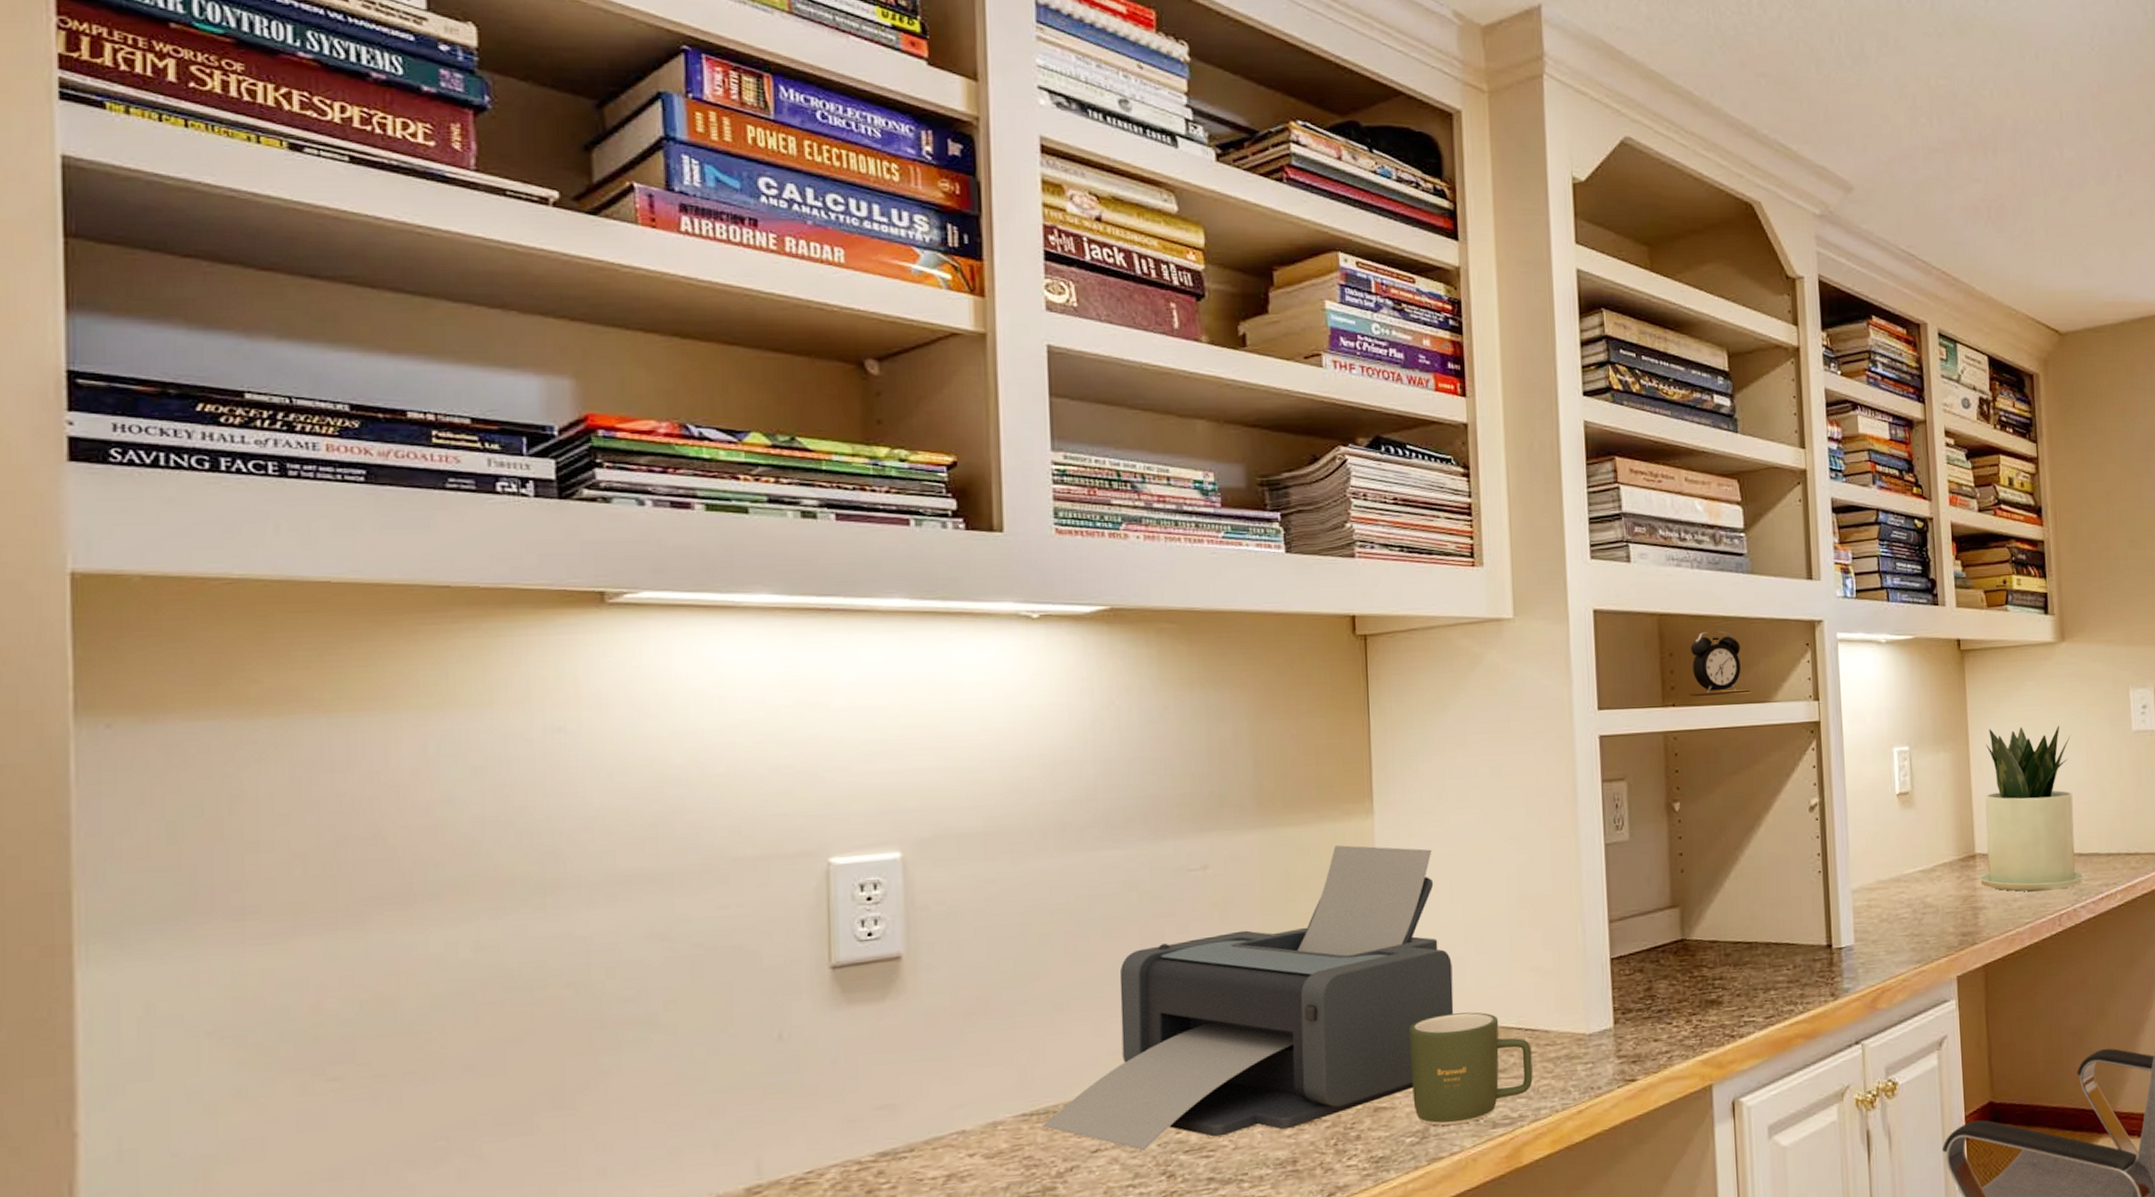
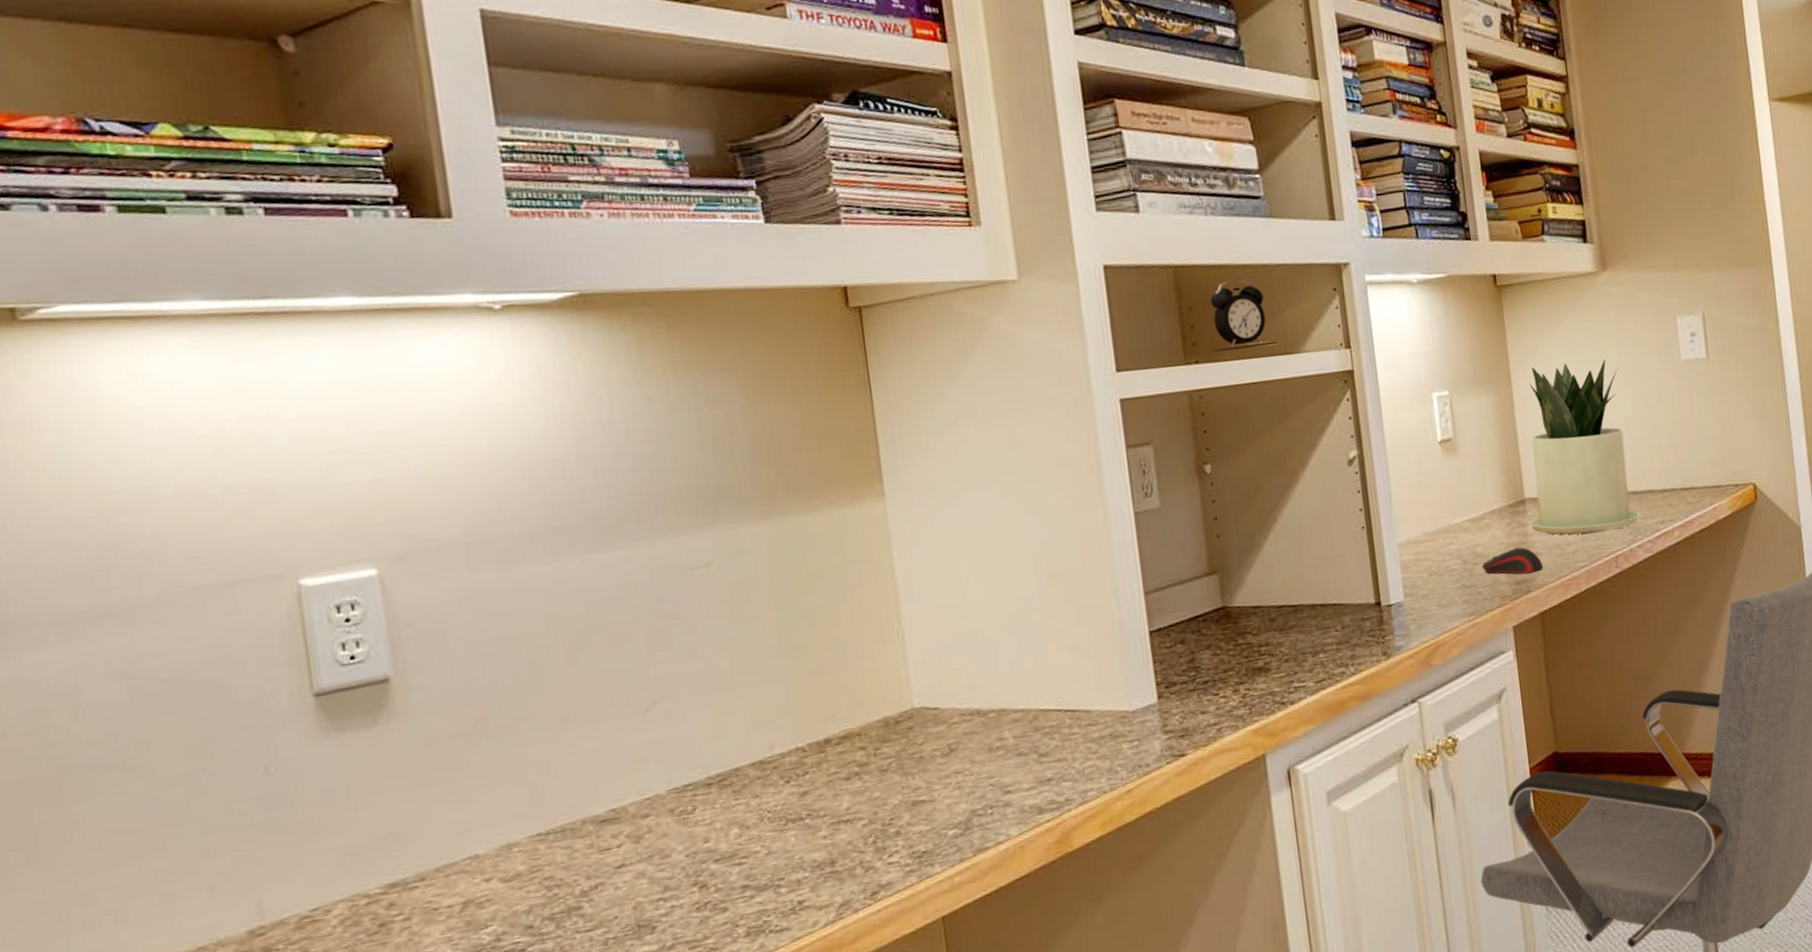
printer: present [1042,845,1454,1151] -> none [560,530,988,863]
mug: present [1408,1012,1533,1126] -> none [941,696,1077,816]
computer mouse: none [1931,901,1989,927] -> present [1482,547,1543,575]

